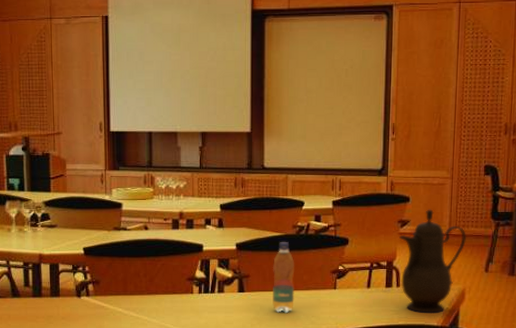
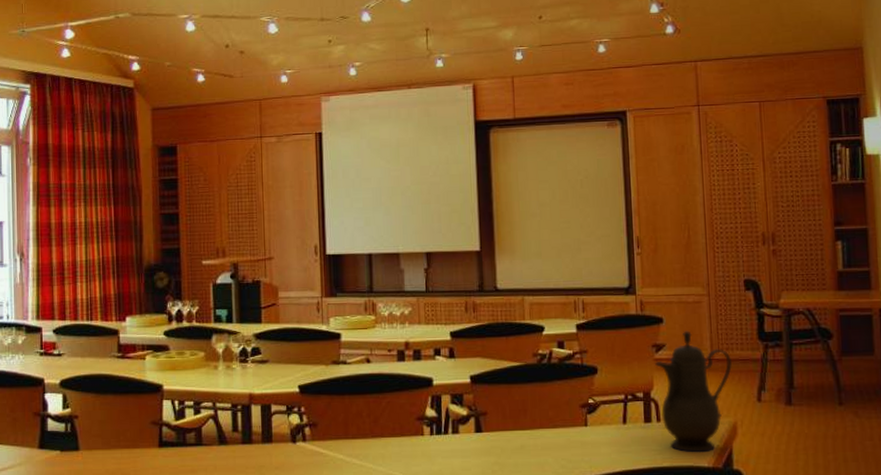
bottle: present [272,242,295,313] -> none [512,373,540,456]

